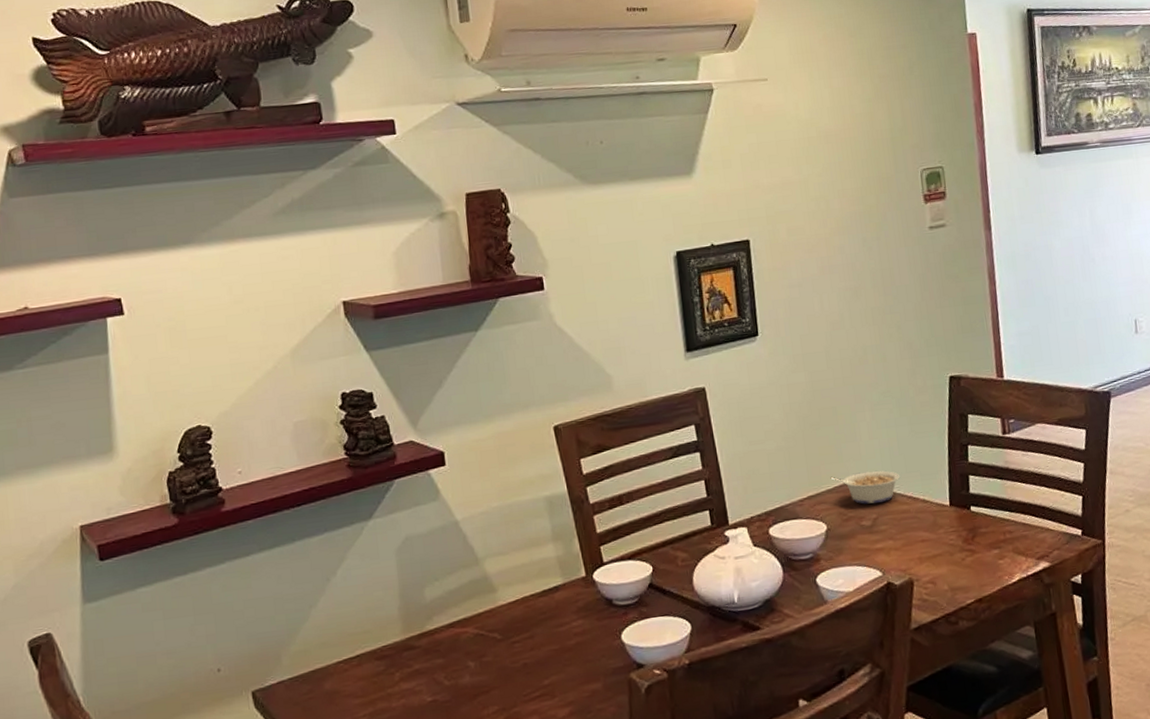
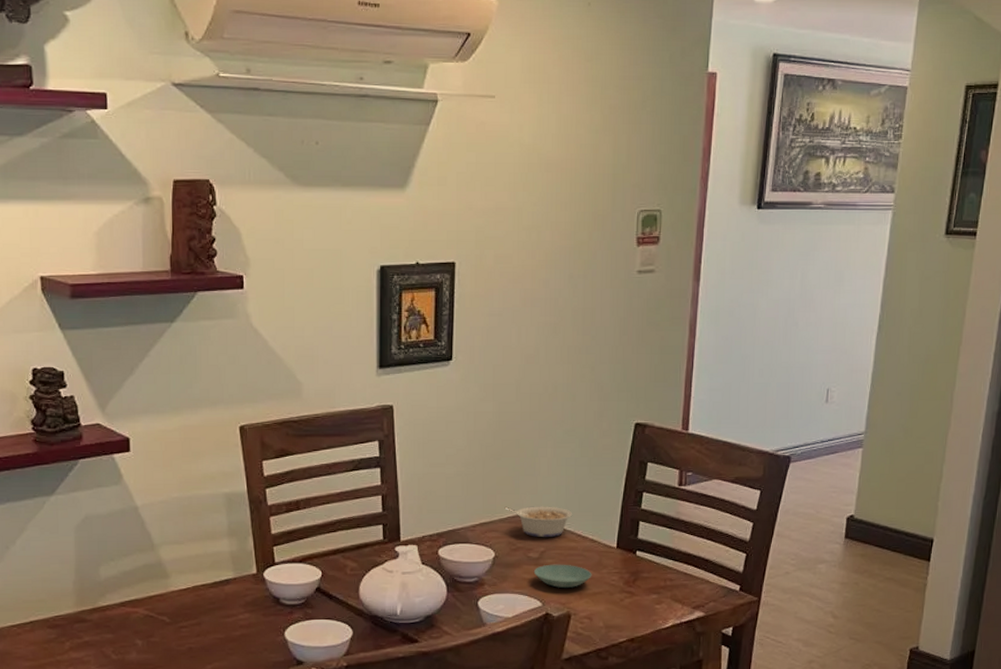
saucer: none [868,528,929,555] -> present [533,564,592,588]

